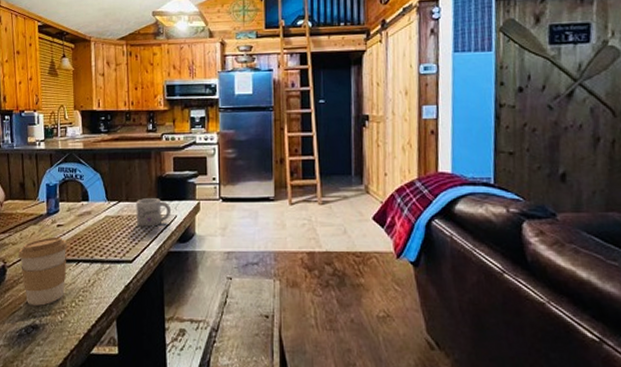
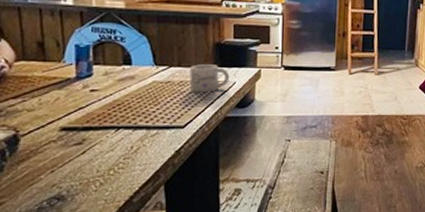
coffee cup: present [18,236,68,306] -> none [36,102,104,176]

